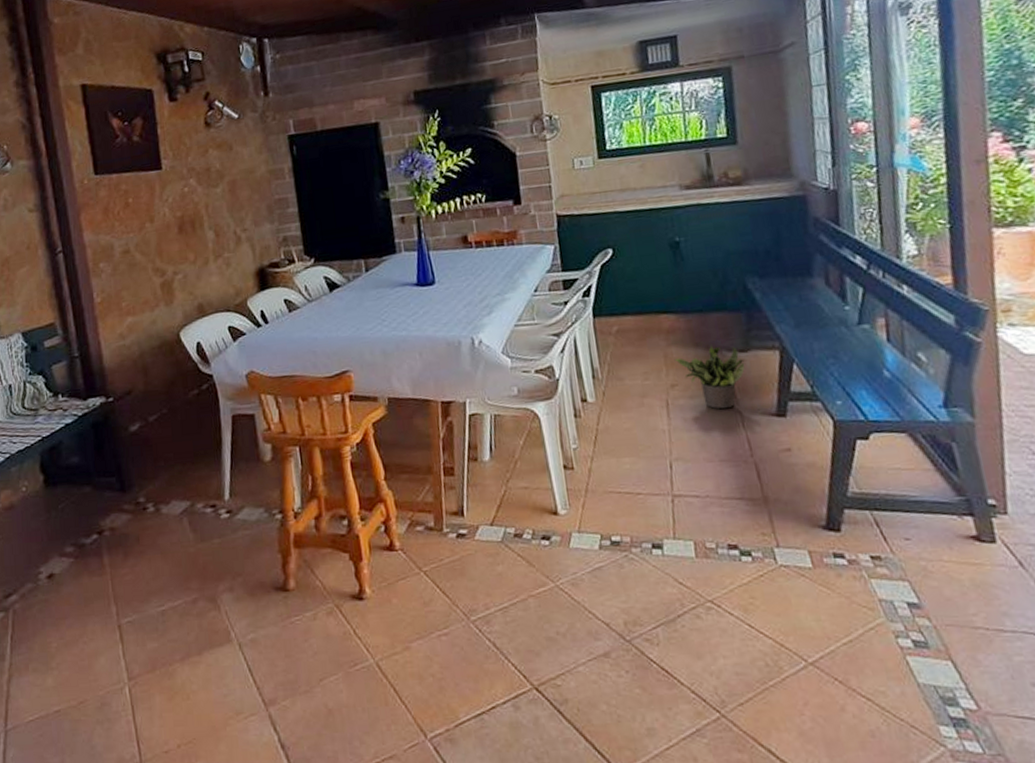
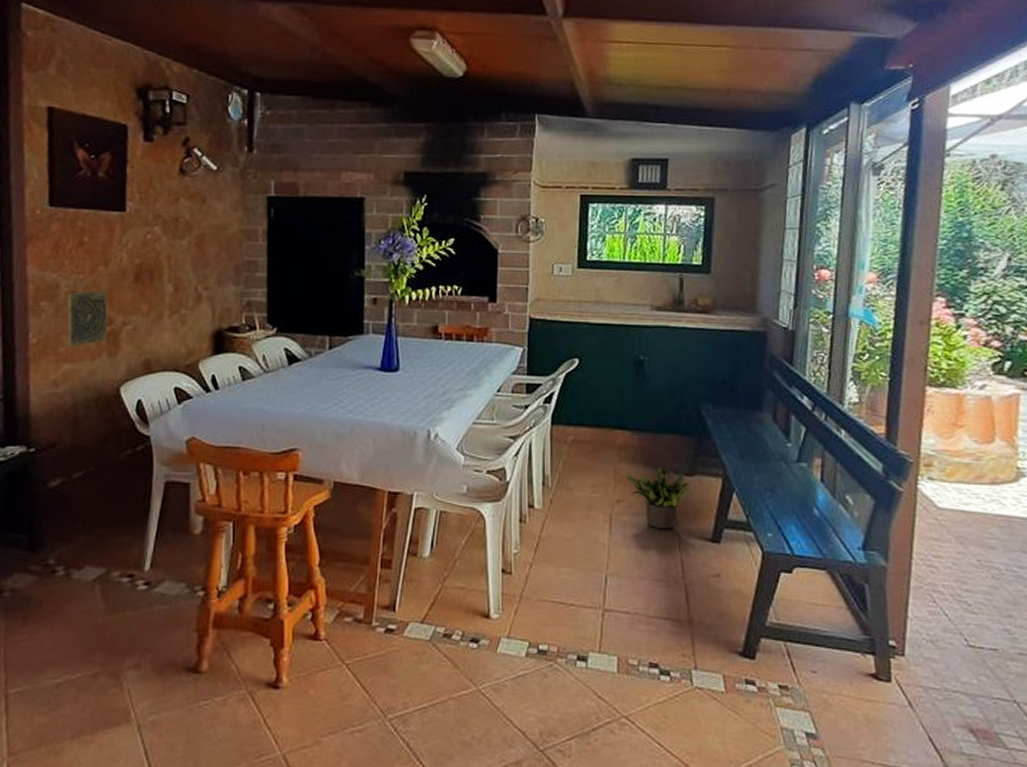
decorative tile: none [121,245,162,301] -> present [67,290,108,347]

